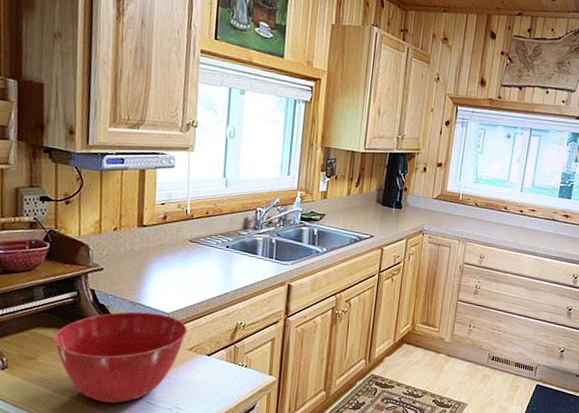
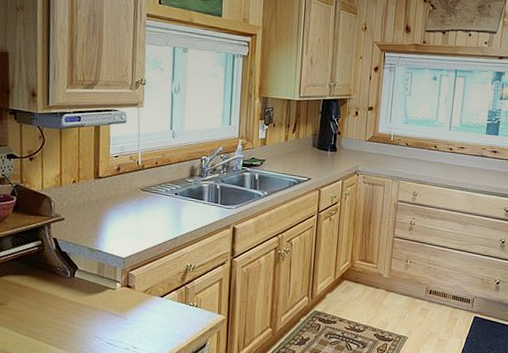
mixing bowl: present [53,311,187,403] -> none [21,257,142,344]

